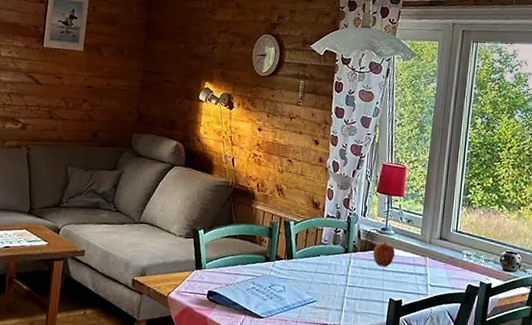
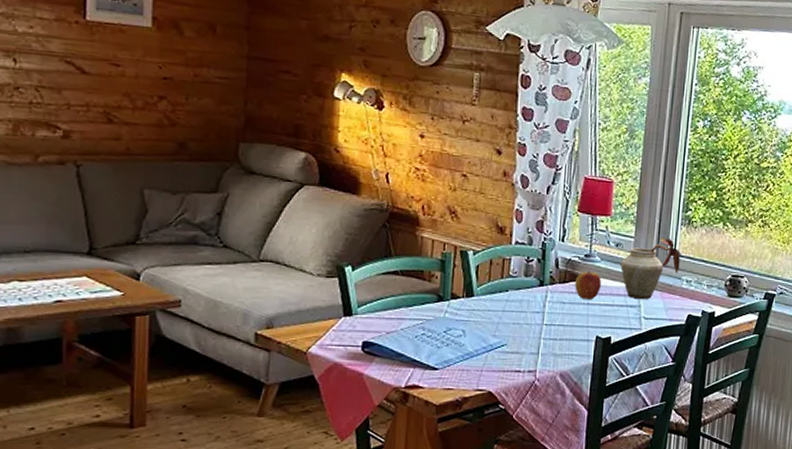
vase: none [411,216,463,269] -> present [621,237,682,300]

